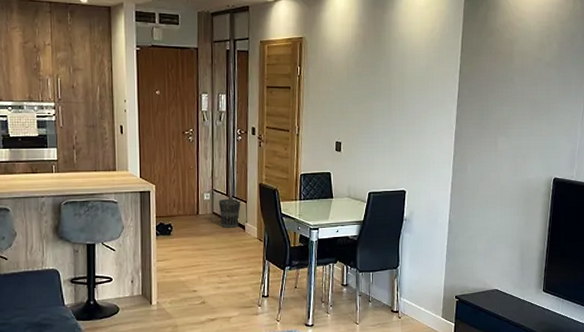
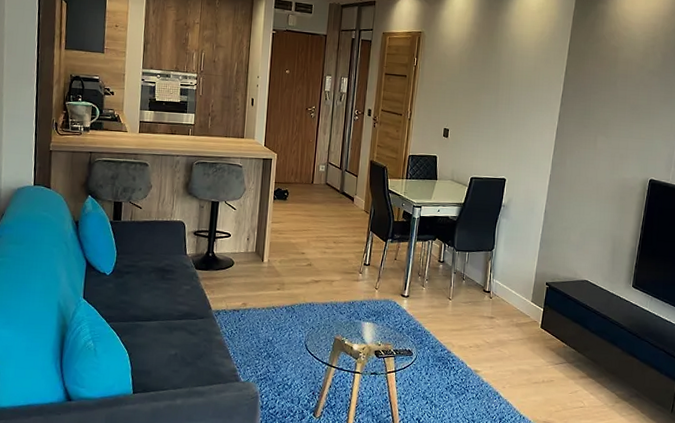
wastebasket: present [218,199,241,228] -> none [332,172,352,199]

